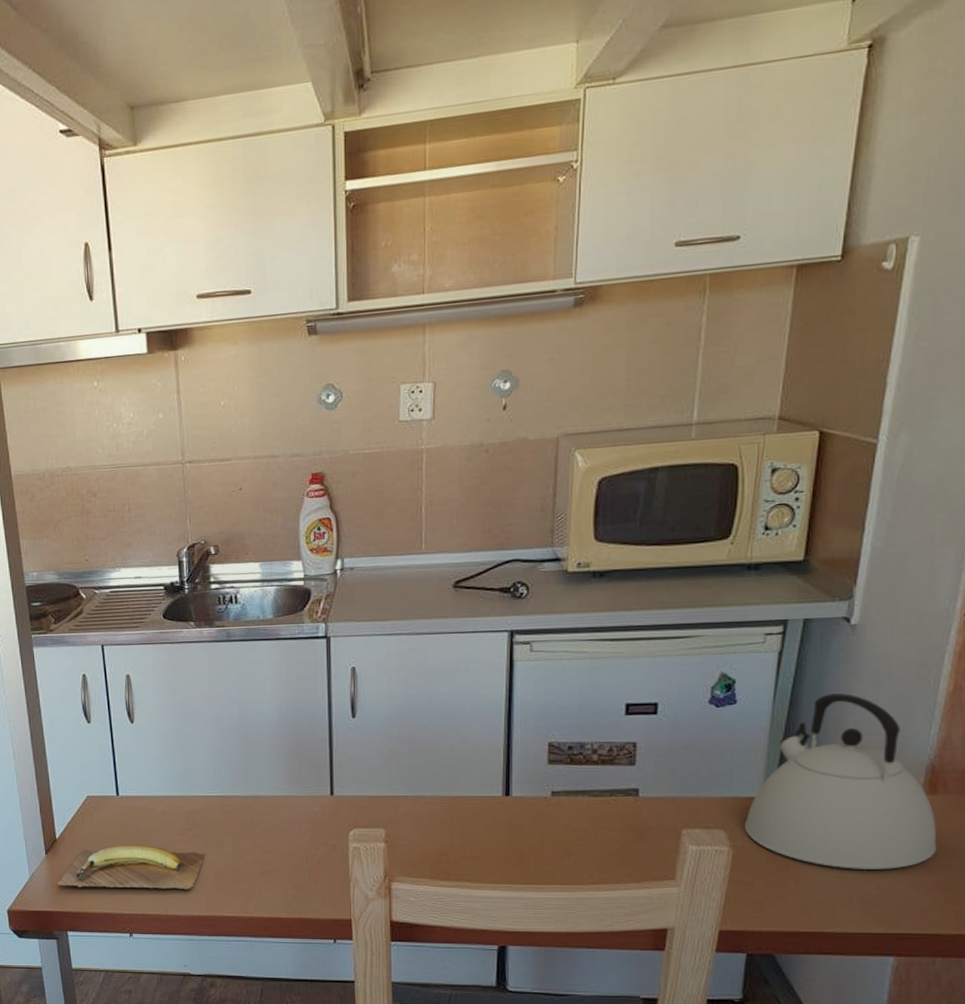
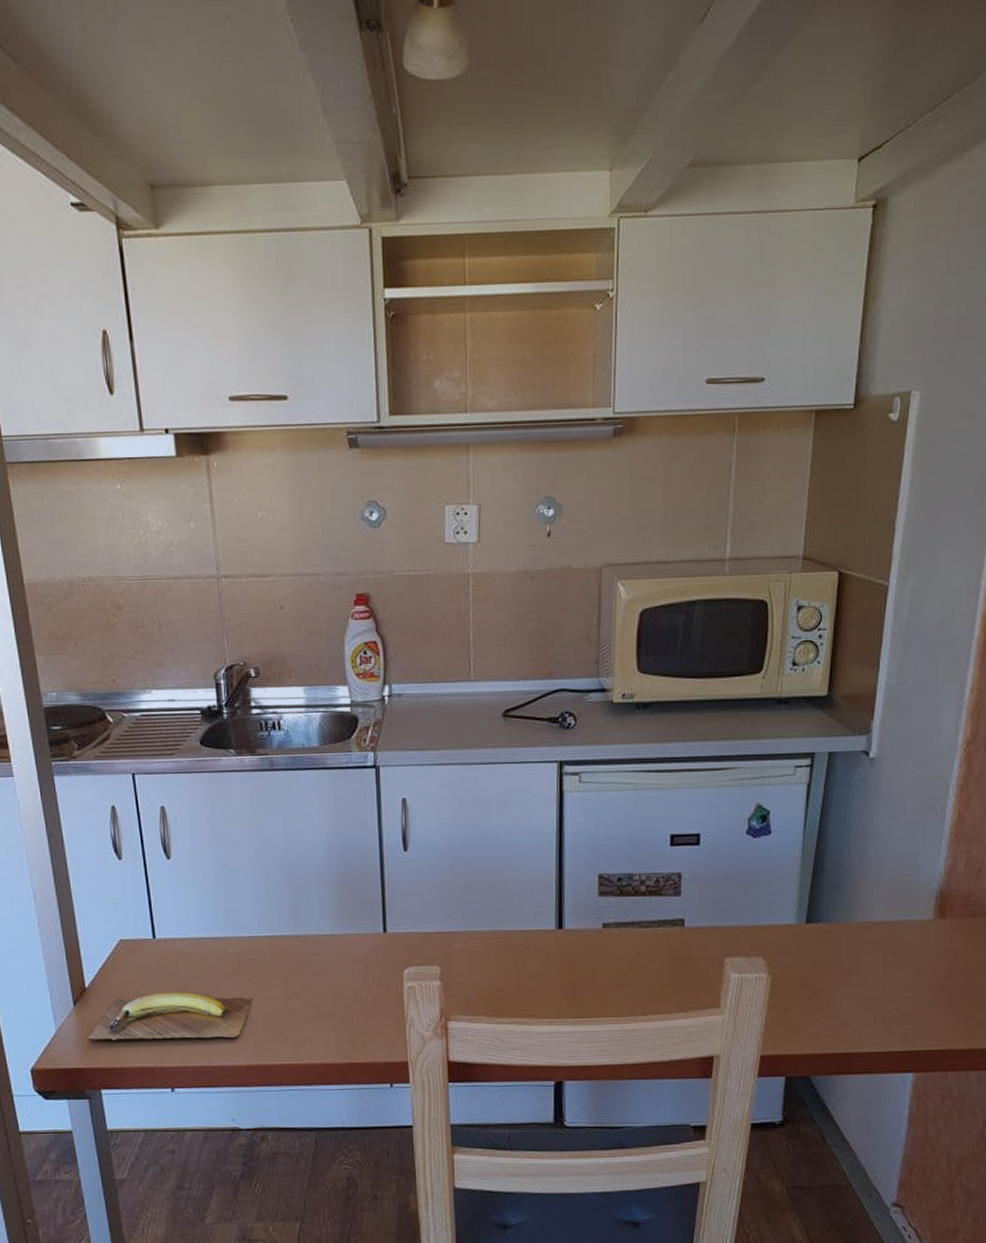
kettle: present [744,693,937,869] -> none [780,823,947,992]

